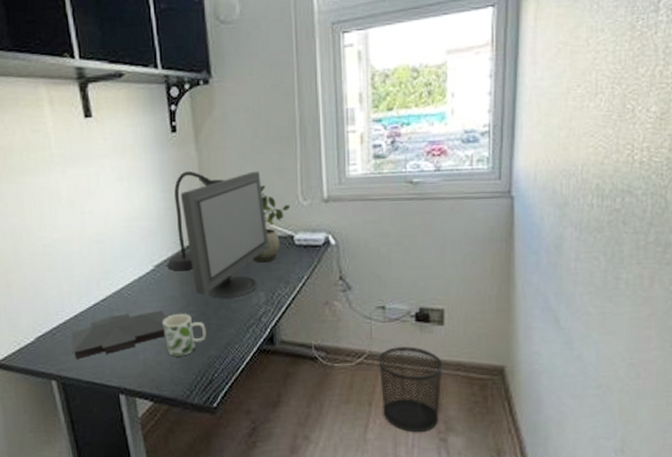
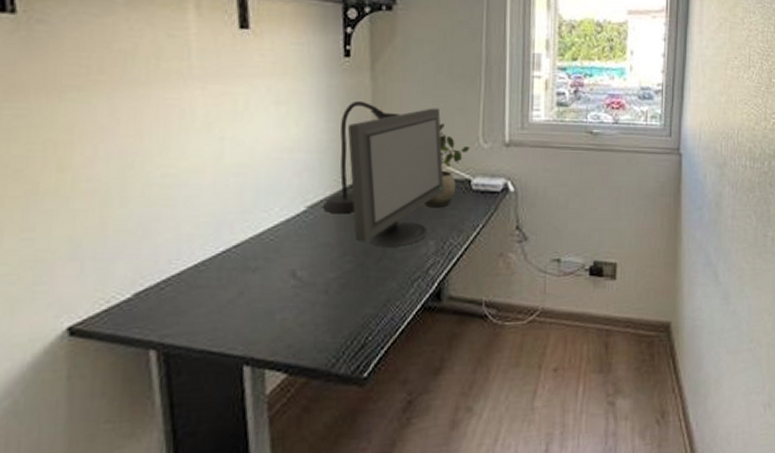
papers: present [71,311,166,359] -> none [184,261,316,321]
mug: present [163,314,206,357] -> none [310,264,363,316]
waste bin: present [378,347,442,433] -> none [550,302,613,397]

